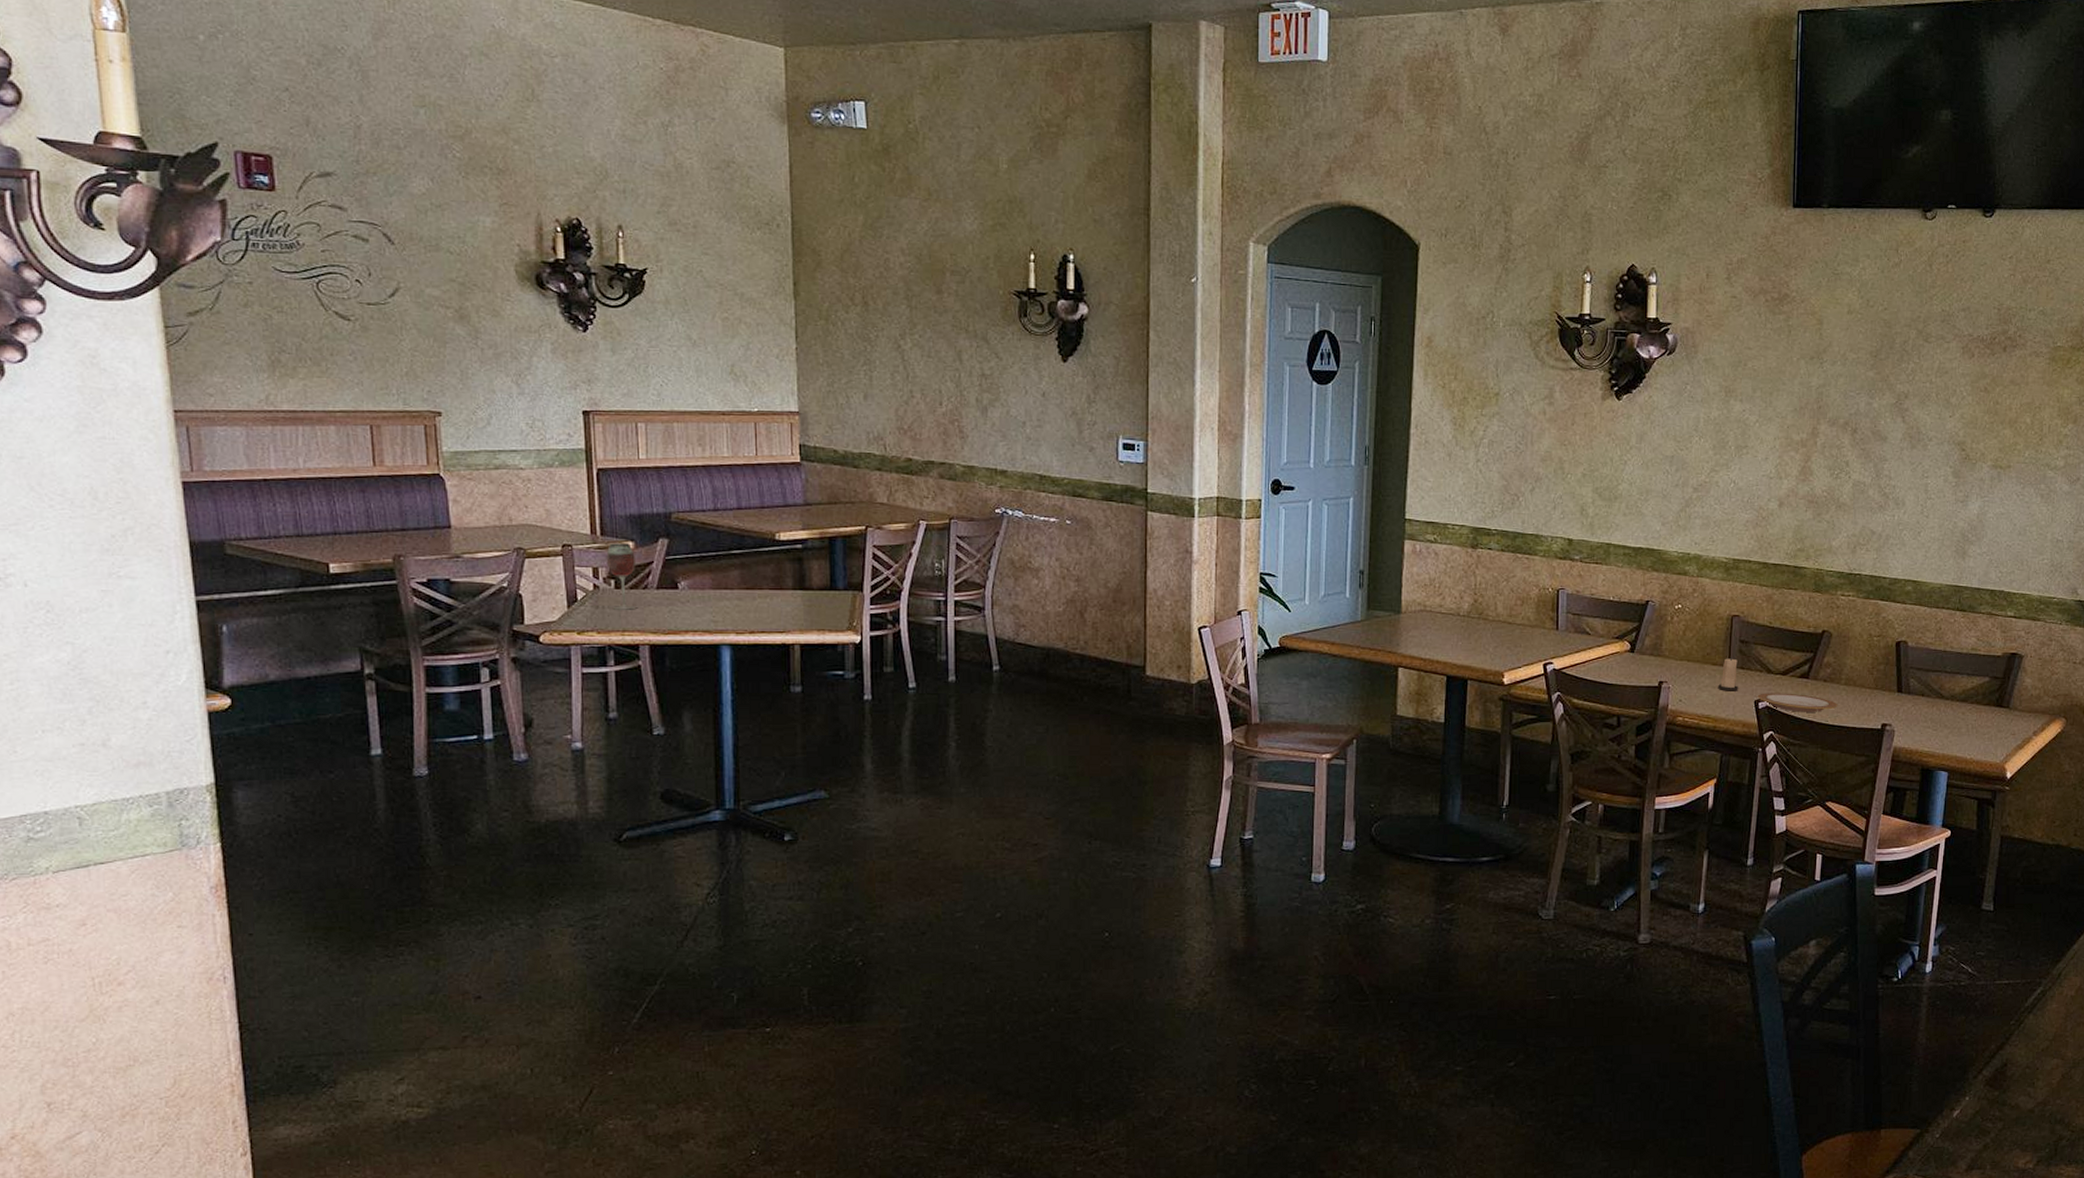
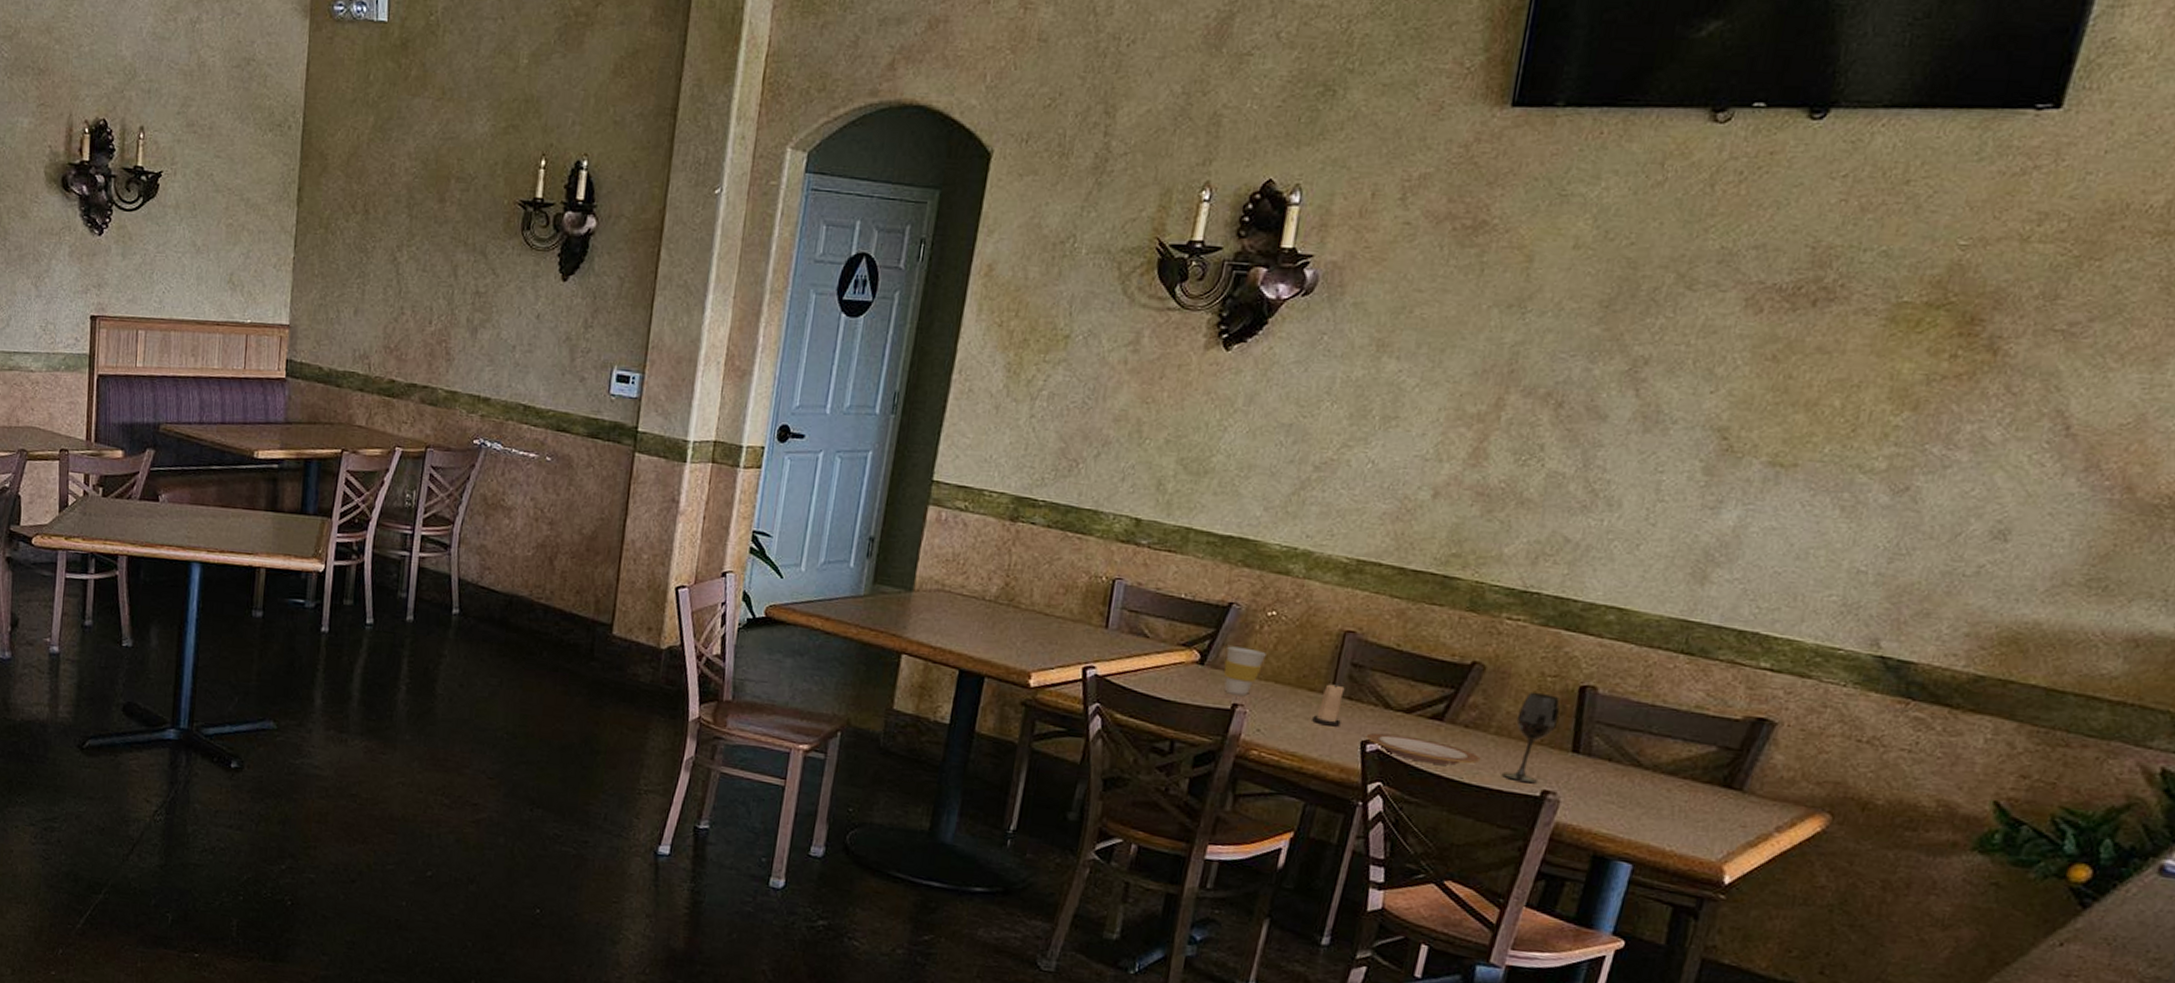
wineglass: present [606,543,637,610] -> none [97,450,123,520]
cup: none [1649,635,1678,675] -> present [1223,646,1266,697]
wine glass: none [1853,649,1886,720] -> present [1501,691,1561,784]

